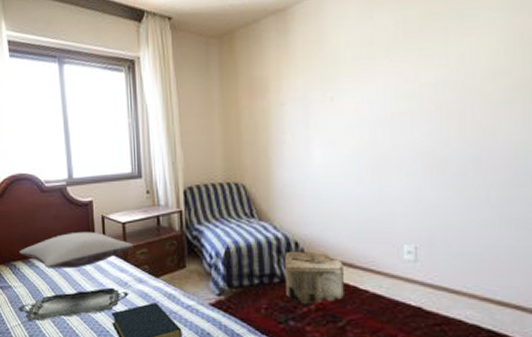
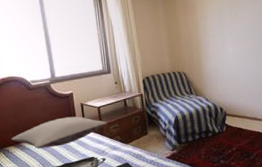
pouf: present [284,252,344,307] -> none [214,112,253,150]

